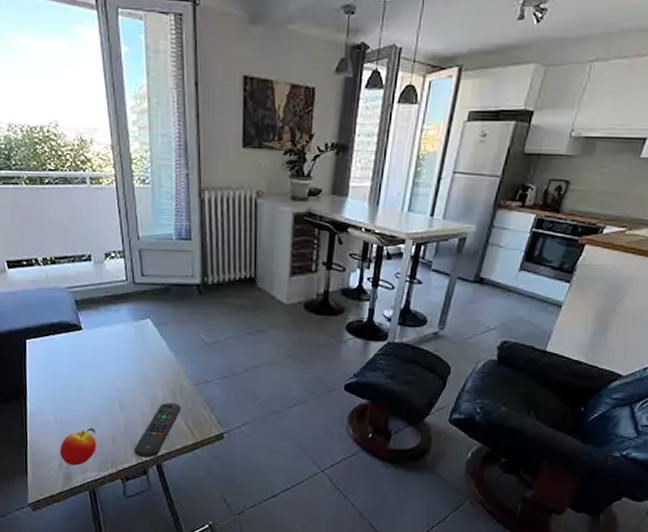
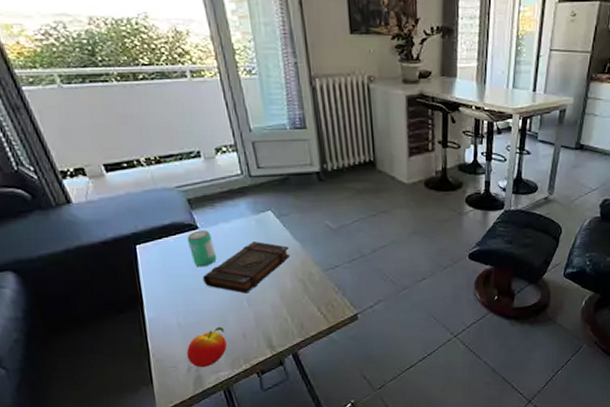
beverage can: none [71,331,96,368] -> present [187,229,217,267]
book: none [81,348,164,398] -> present [203,241,291,294]
remote control: present [134,402,181,458] -> none [267,290,312,349]

